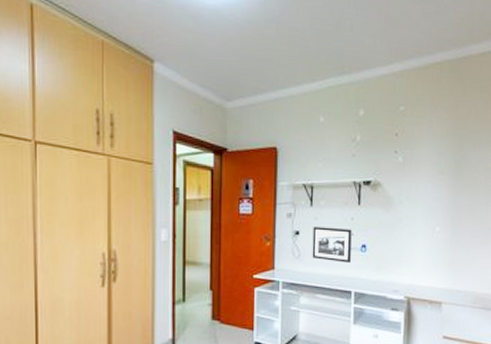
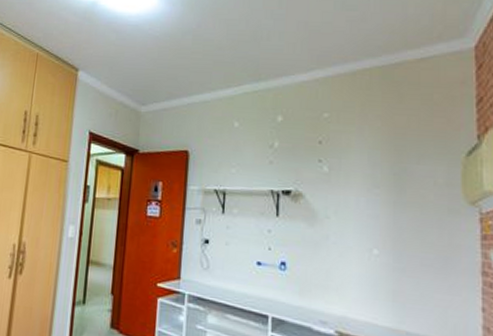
picture frame: present [312,227,352,263] -> none [222,236,269,281]

